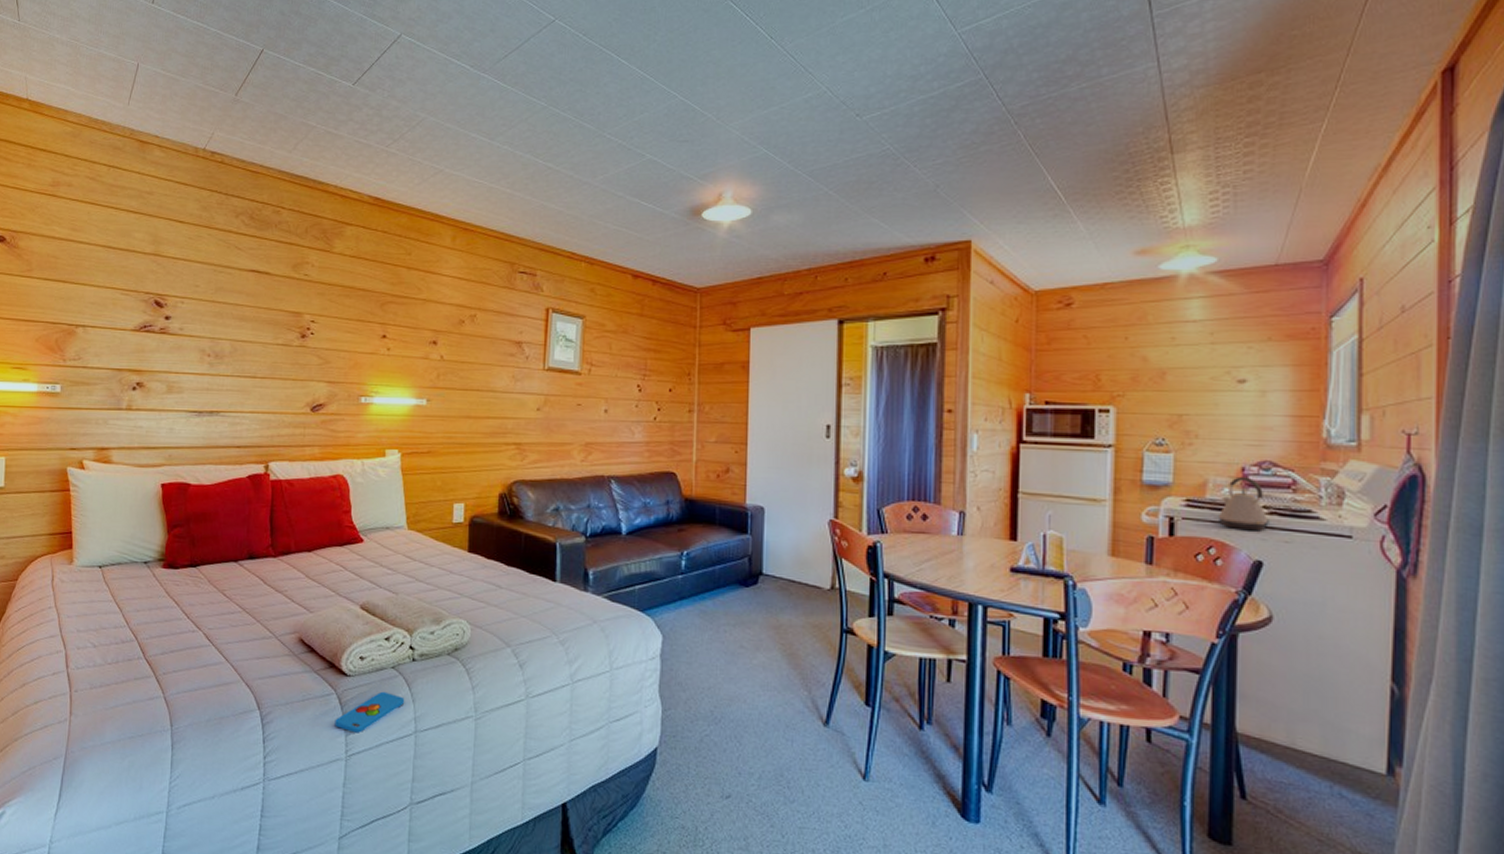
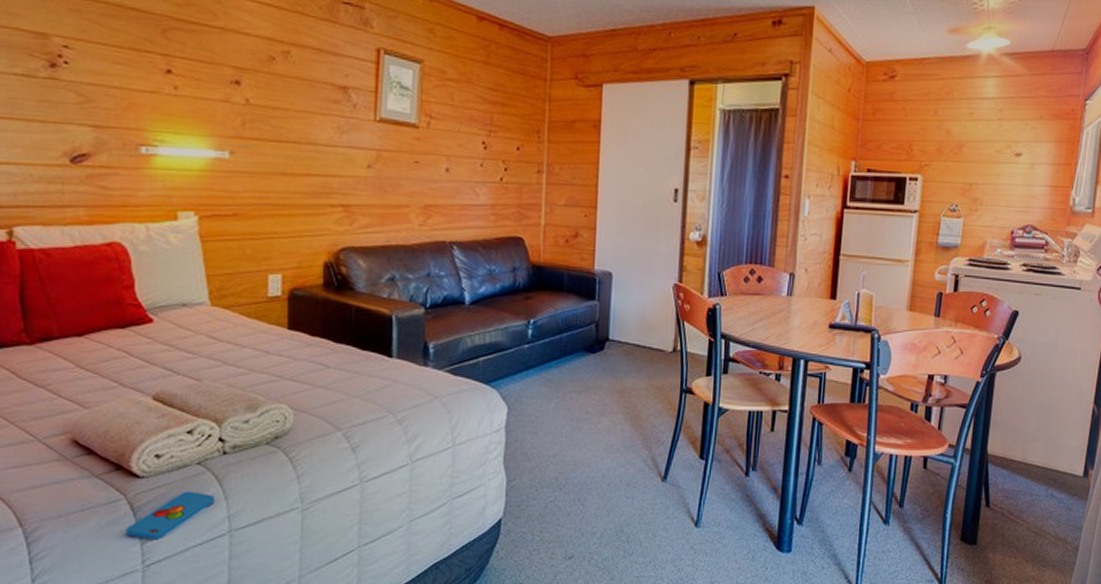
kettle: present [1219,476,1269,532] -> none [991,238,1026,286]

